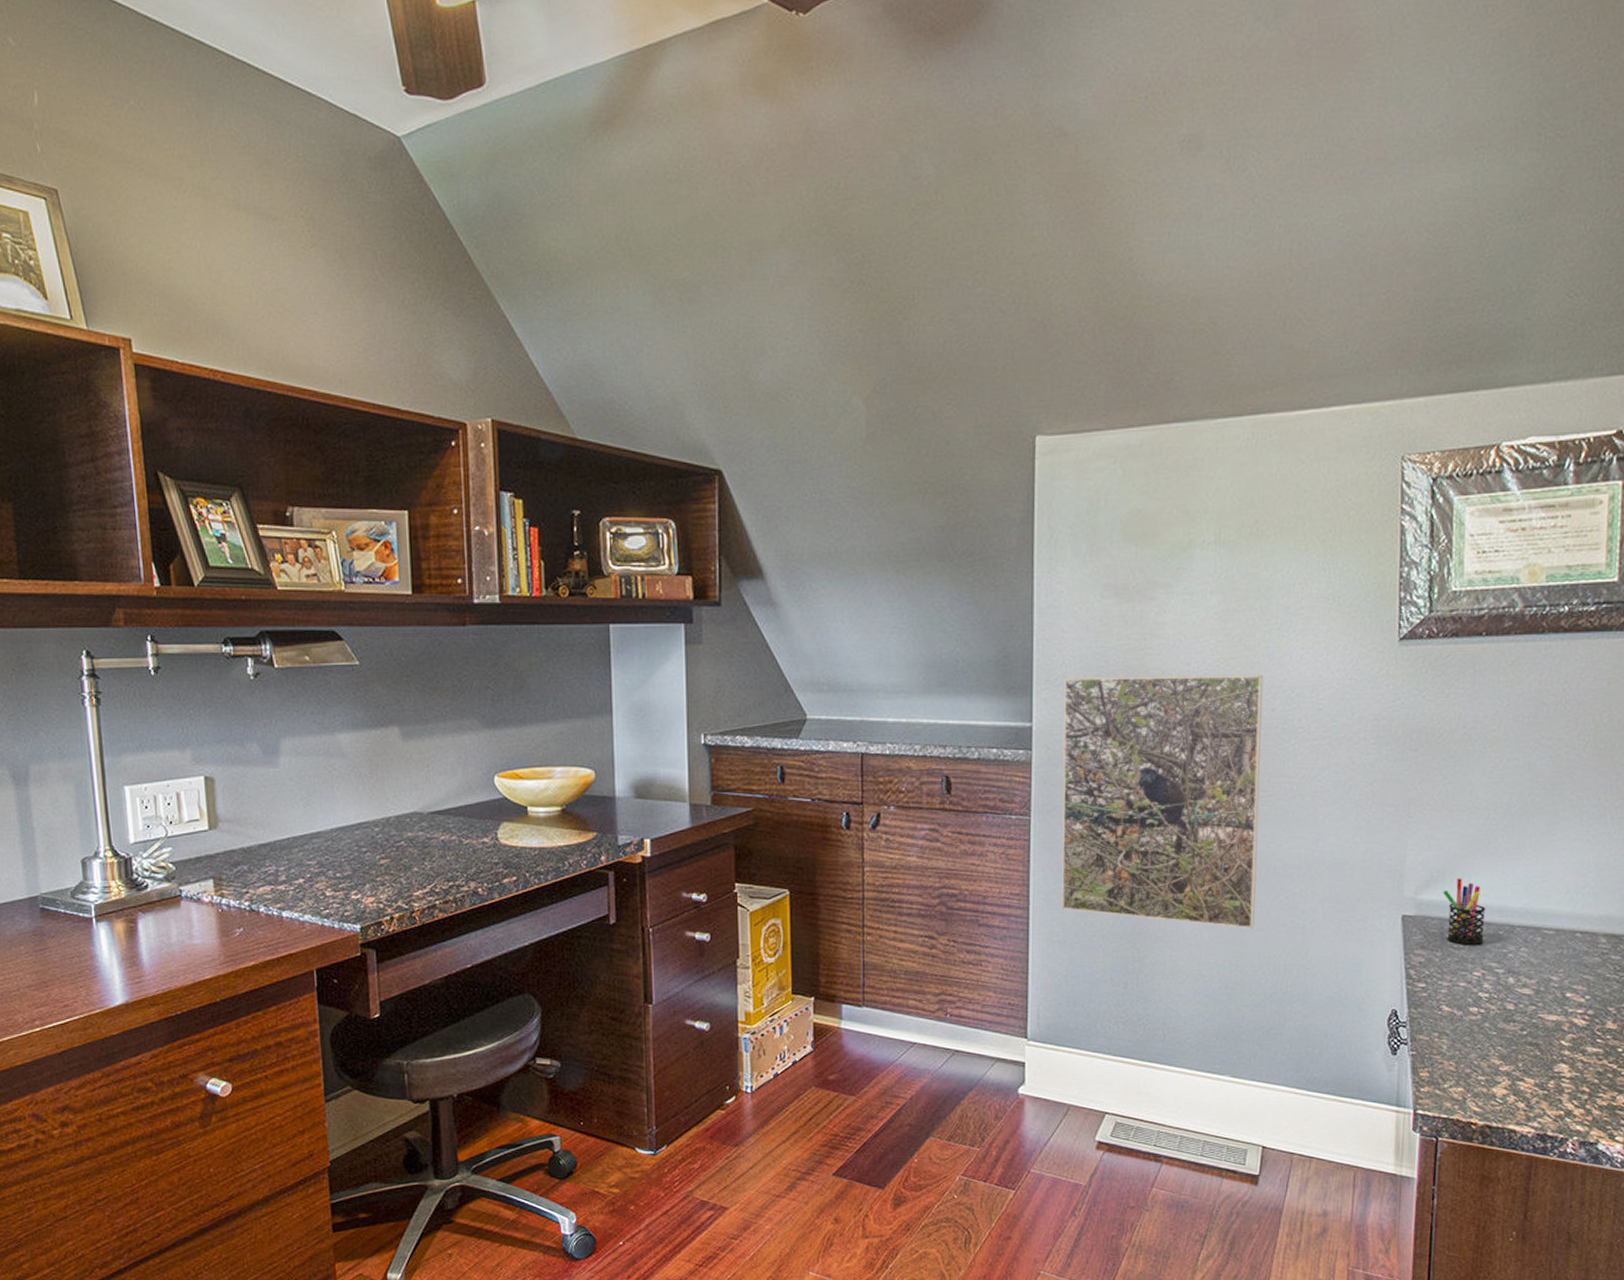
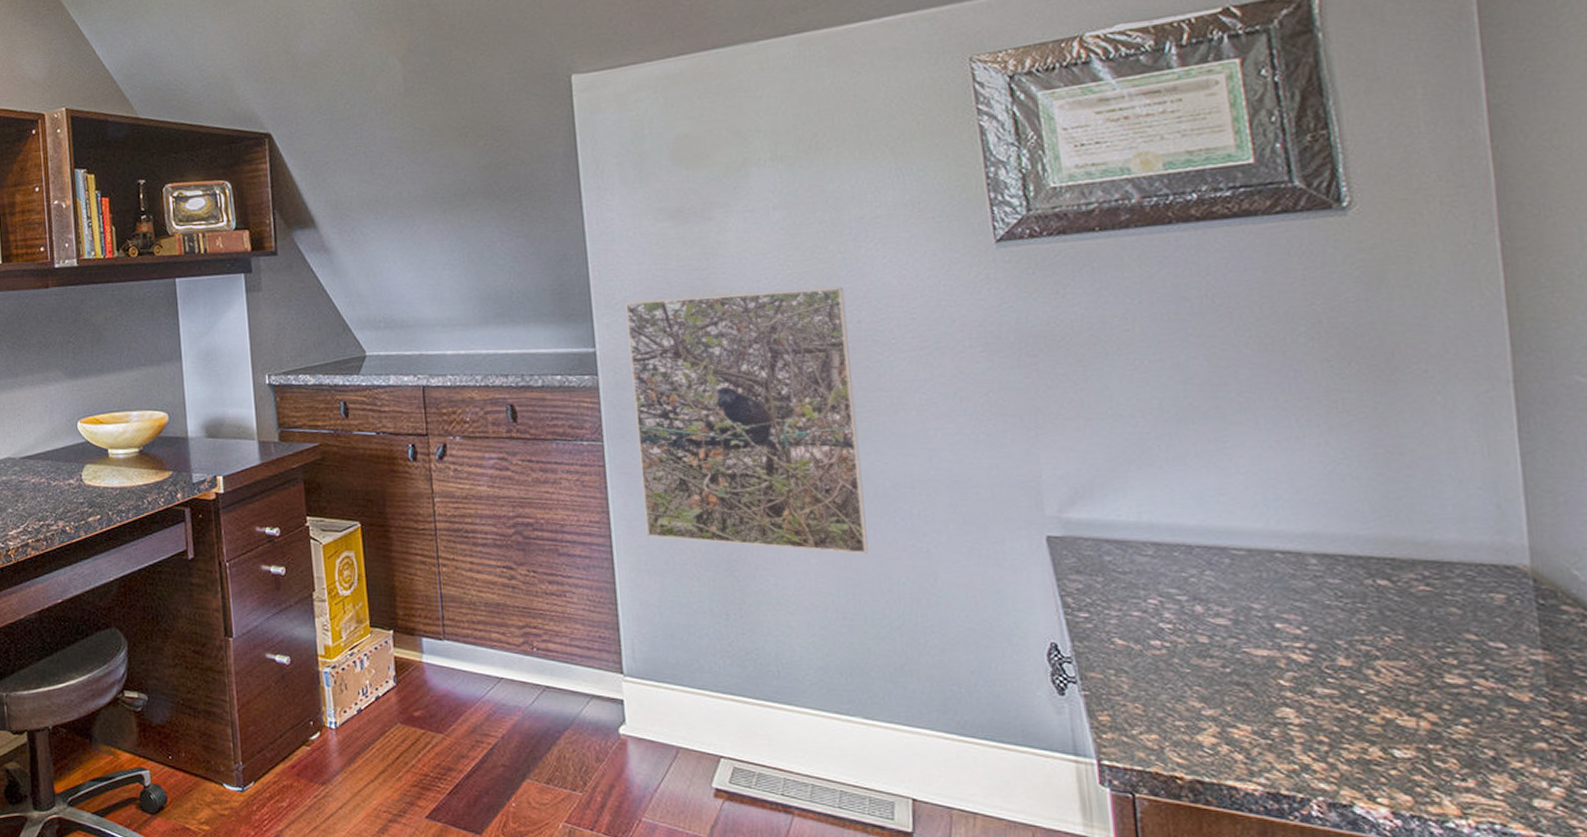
pen holder: present [1443,878,1486,945] -> none [1093,493,1155,569]

